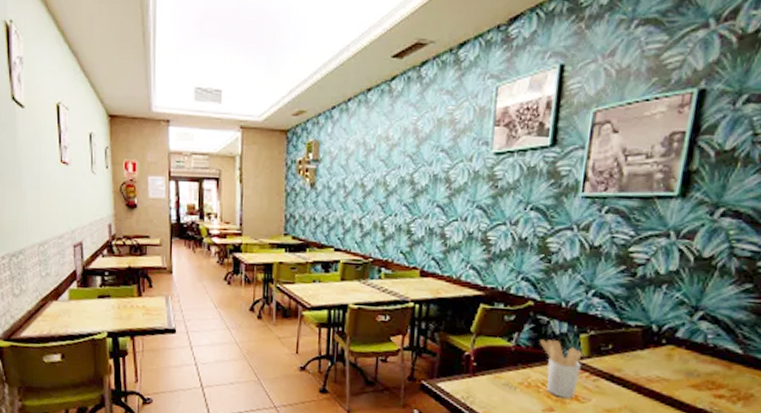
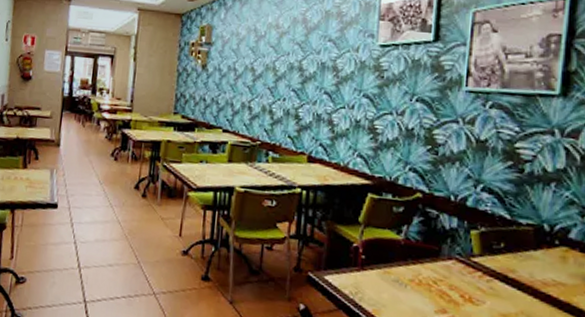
utensil holder: present [540,339,583,399] -> none [430,233,474,300]

